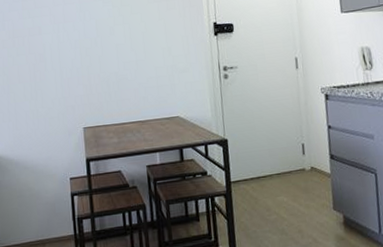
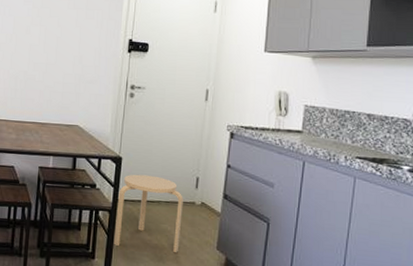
stool: none [230,150,298,228] -> present [113,174,183,254]

